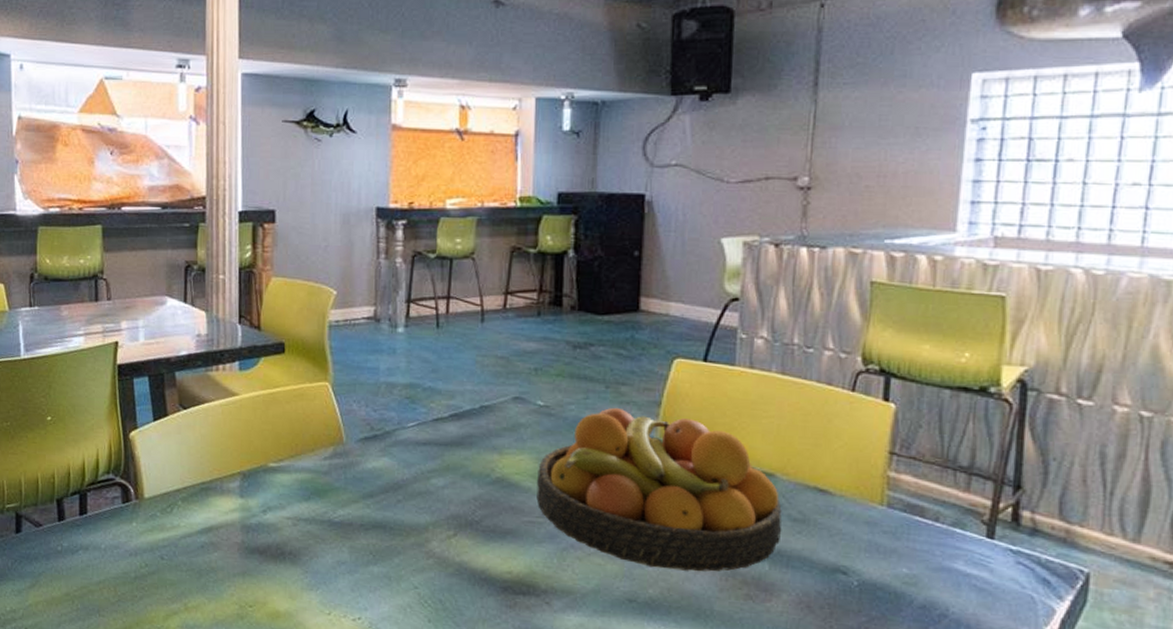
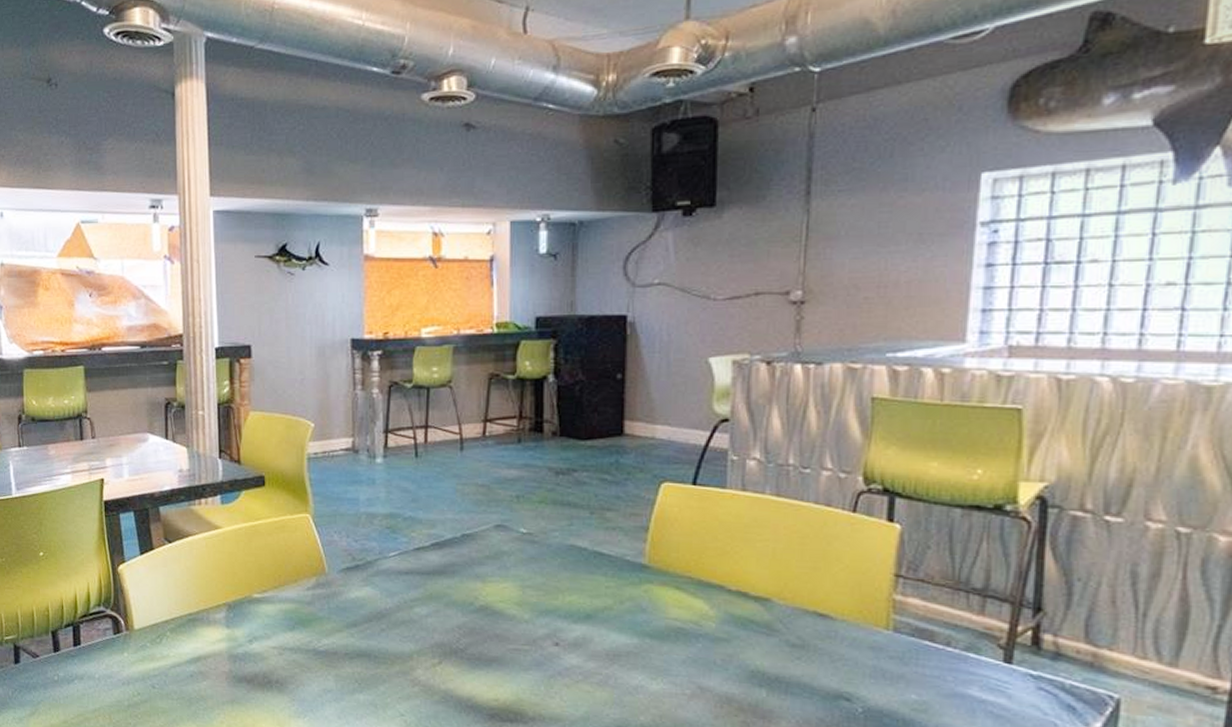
fruit bowl: present [536,407,782,572] -> none [522,533,780,699]

